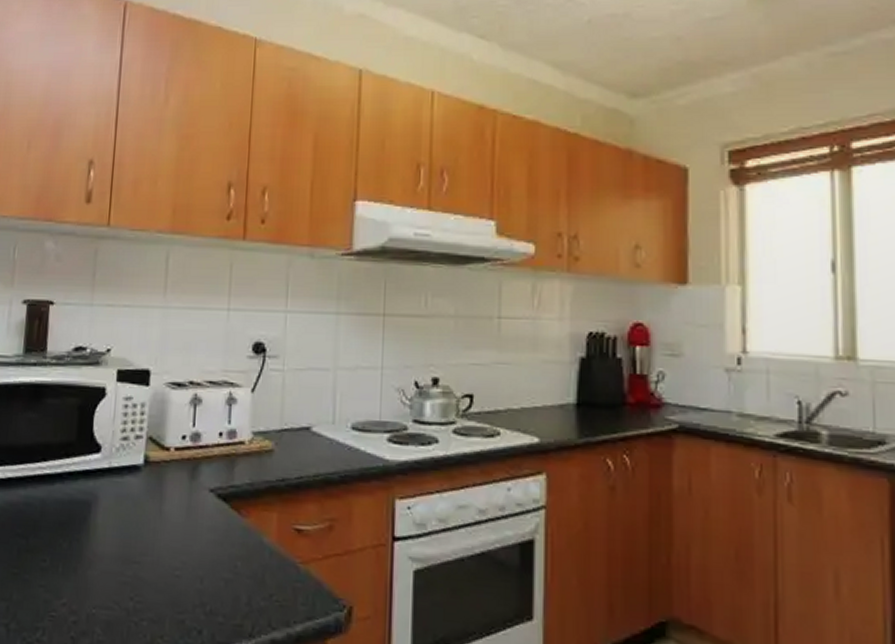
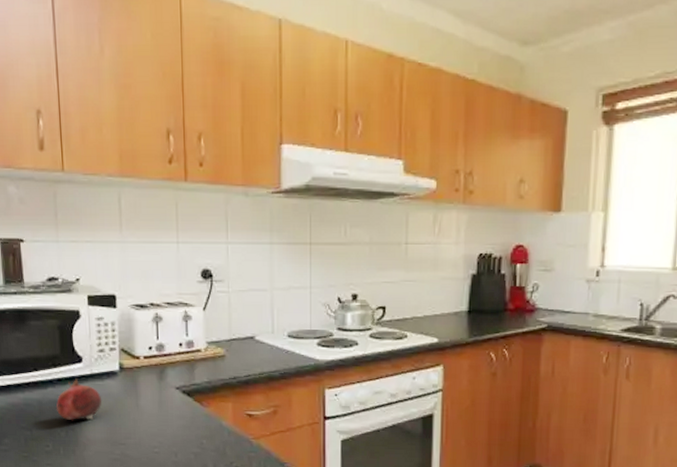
fruit: none [62,473,119,529] -> present [56,378,102,421]

